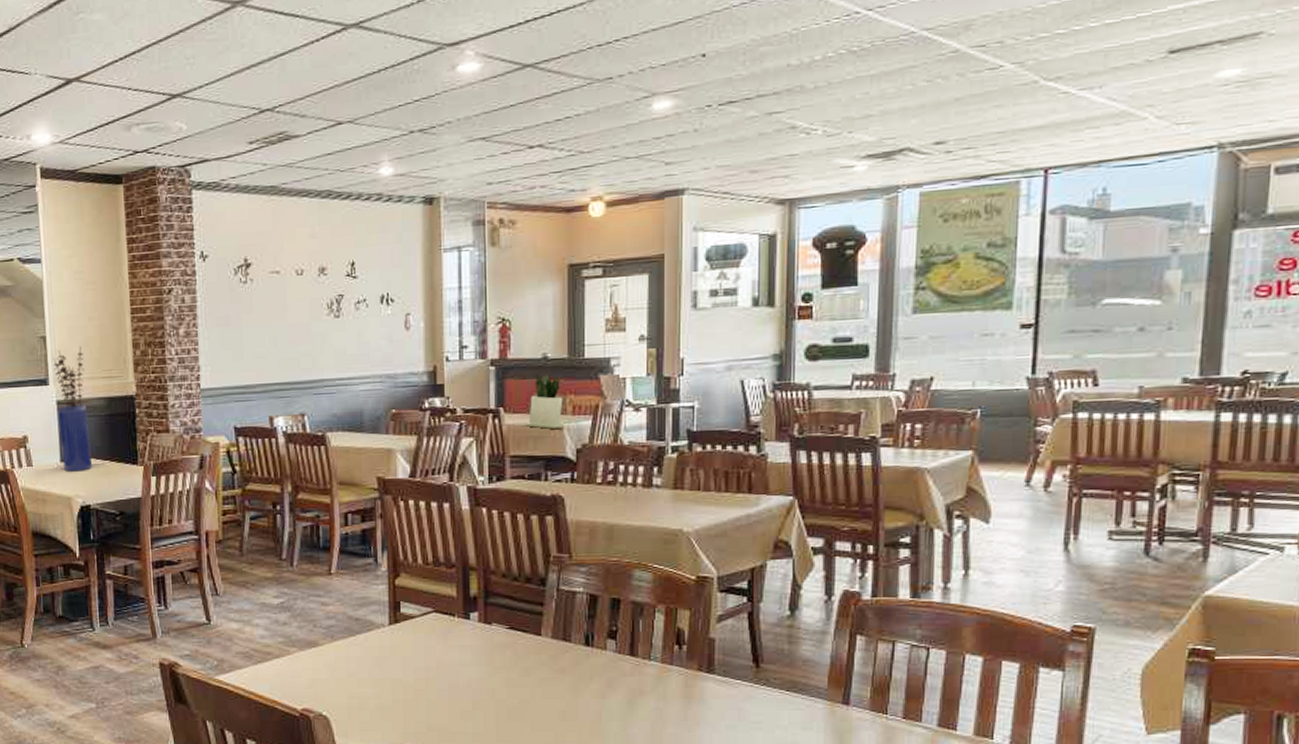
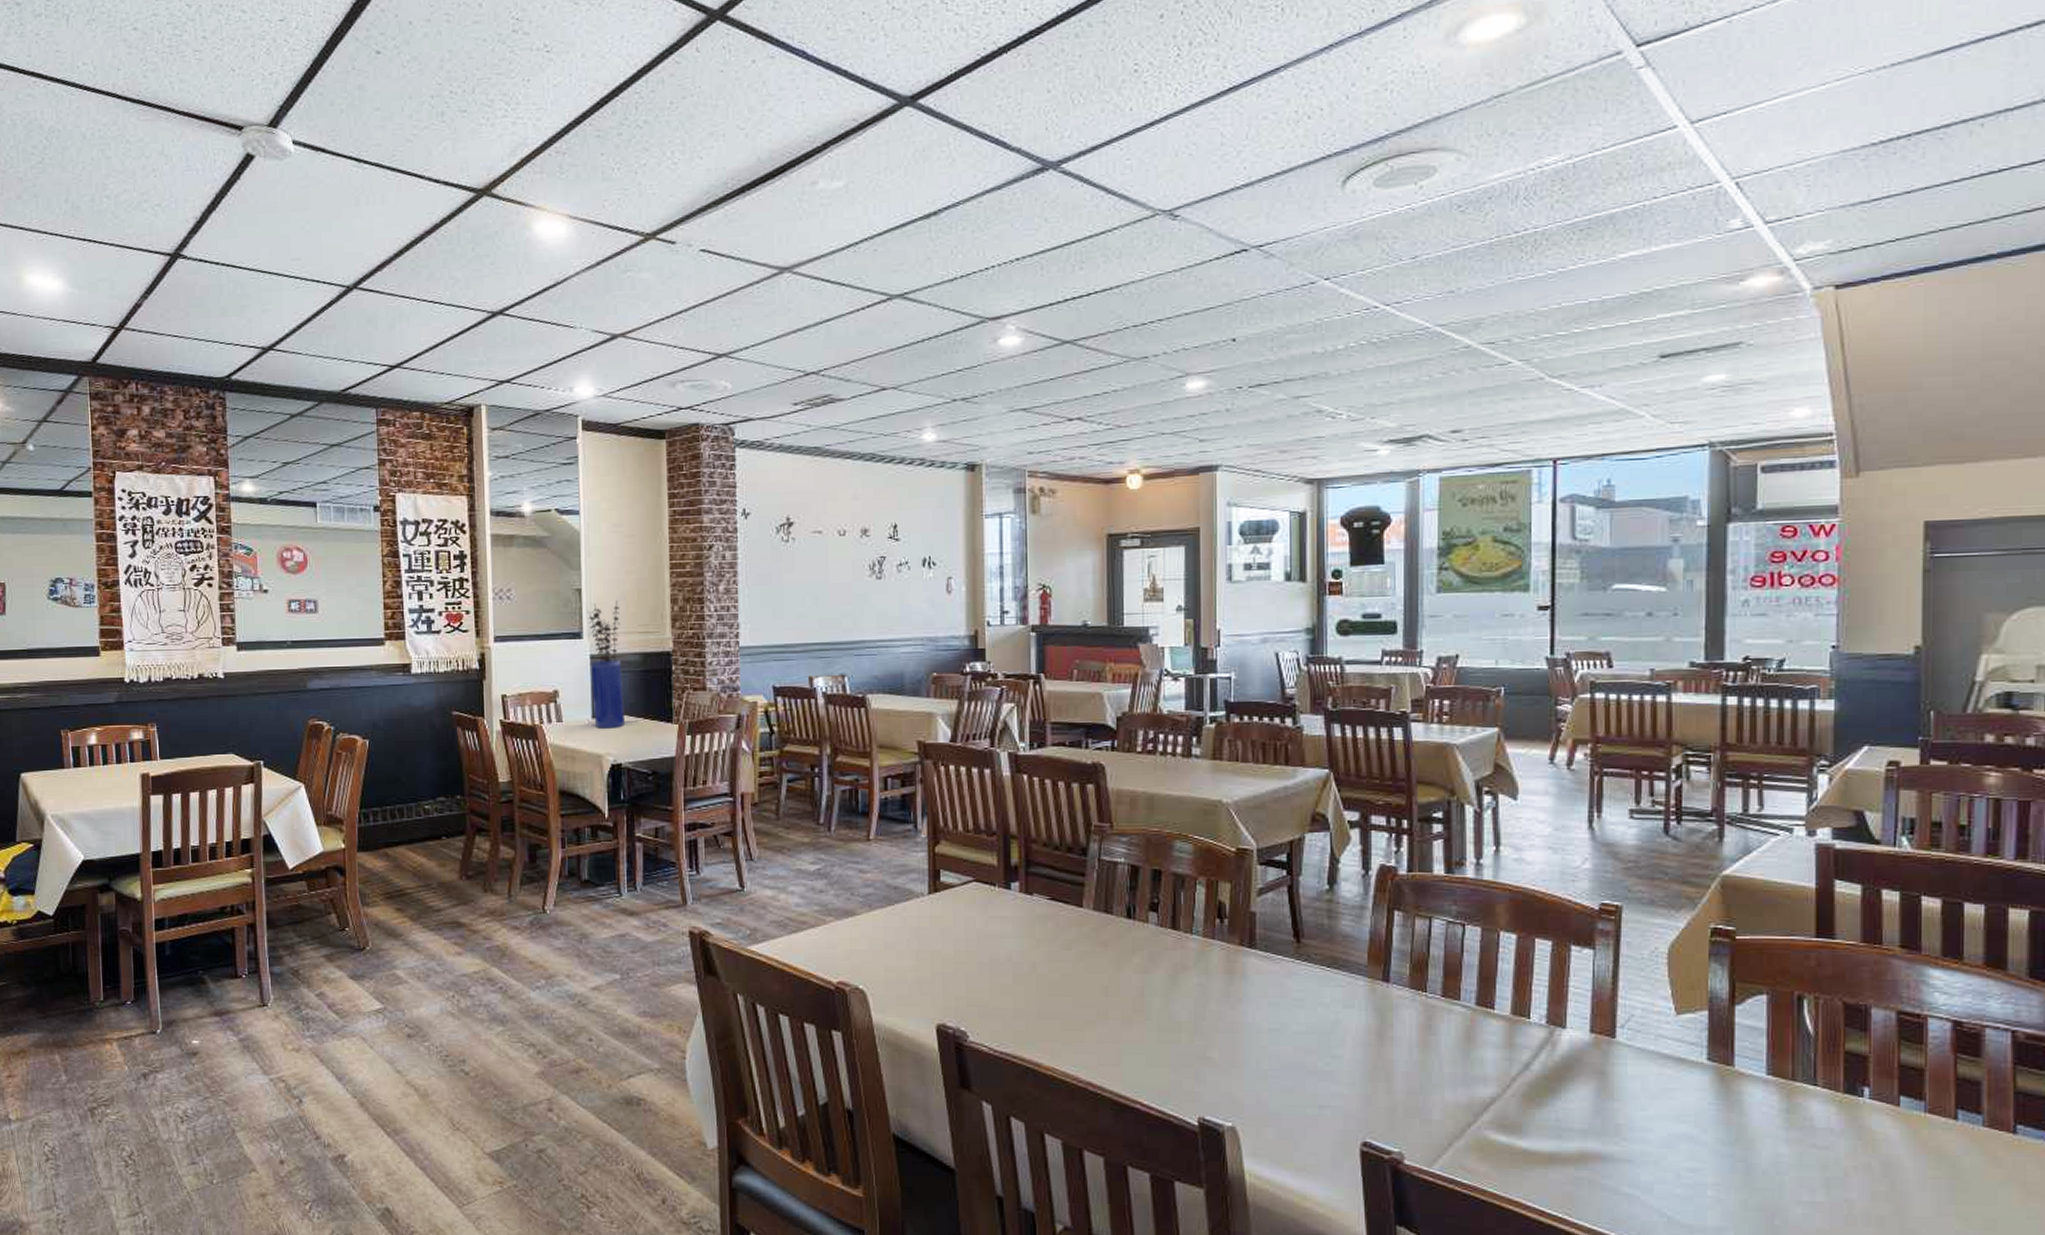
planter: present [525,373,565,430] -> none [1066,640,1105,697]

